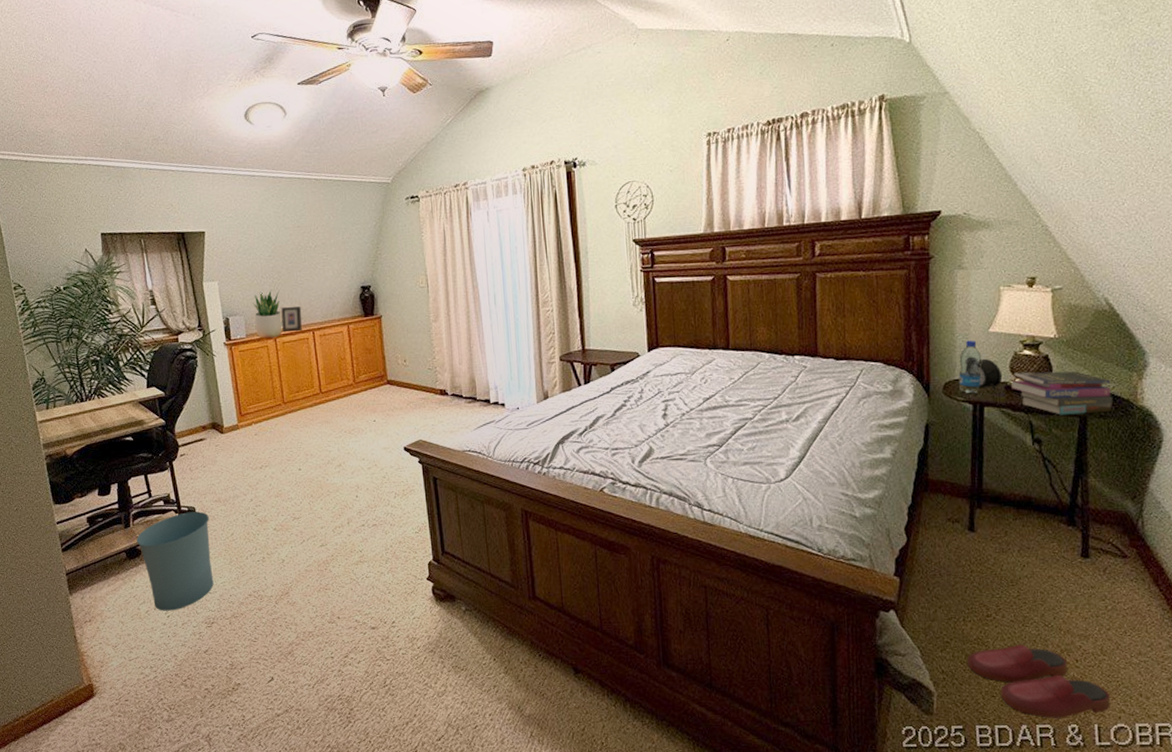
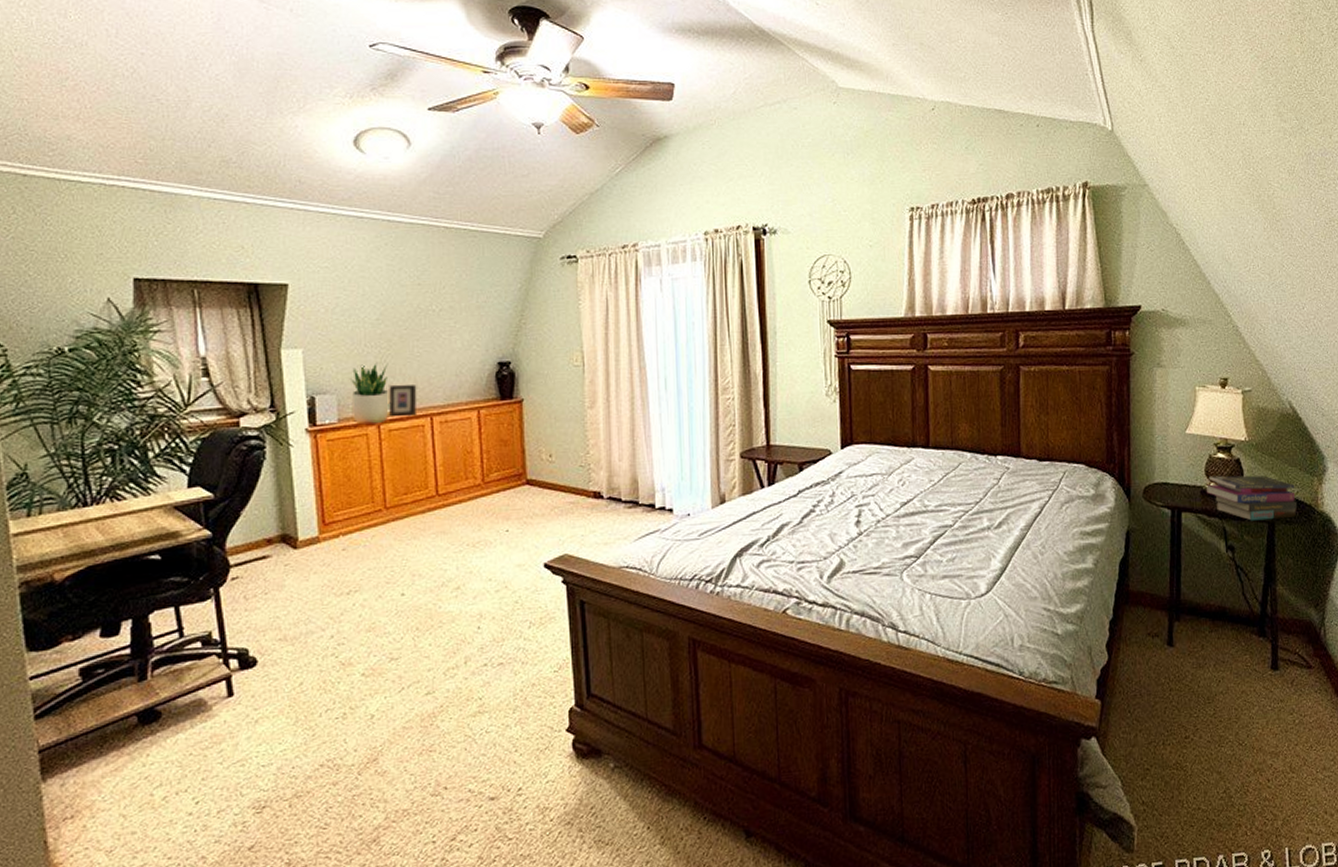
waste bin: present [136,511,214,611] -> none [155,654,269,796]
bottle: present [958,340,982,394] -> none [1157,441,1180,499]
slippers: present [967,644,1110,718] -> none [1167,766,1299,846]
alarm clock: present [979,358,1003,389] -> none [1176,461,1199,493]

